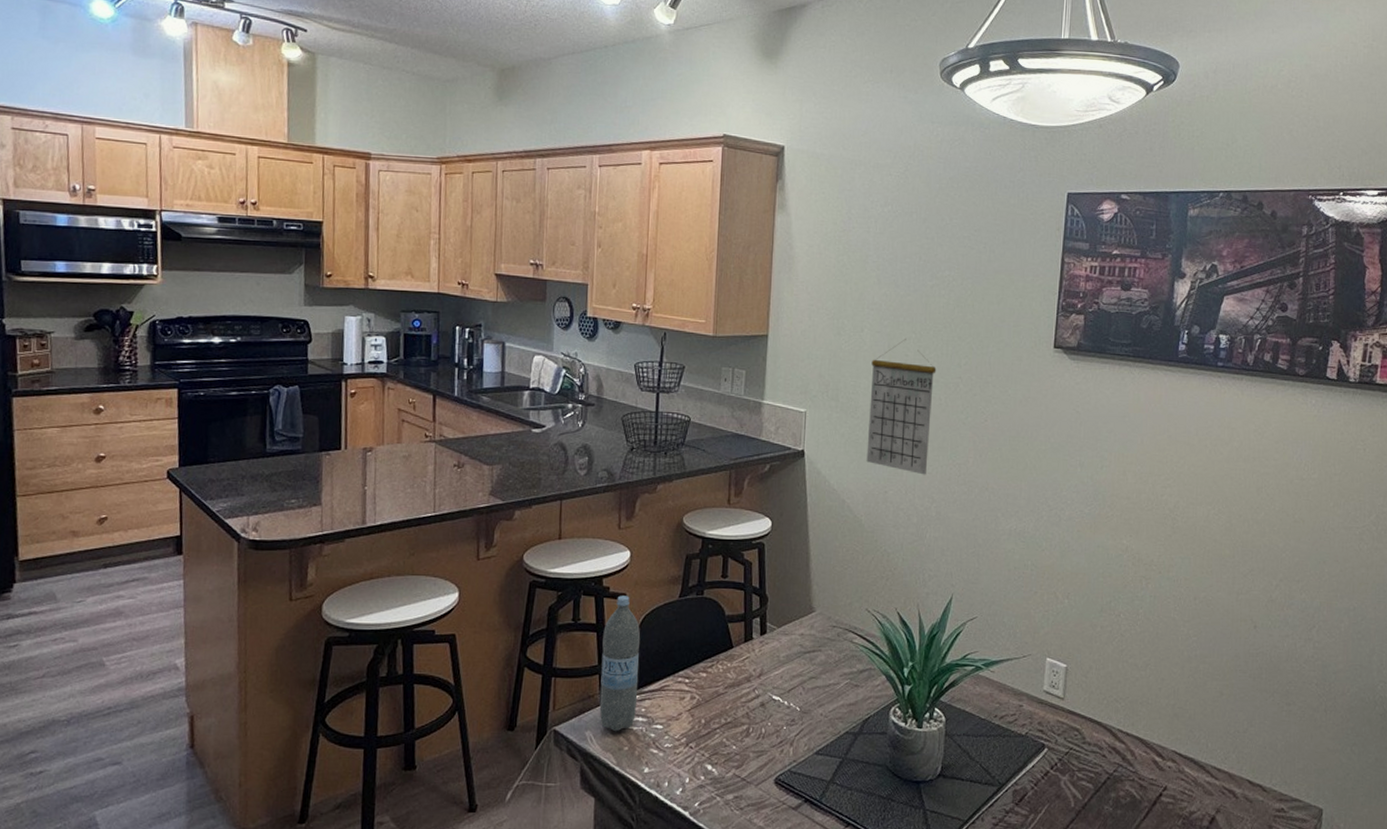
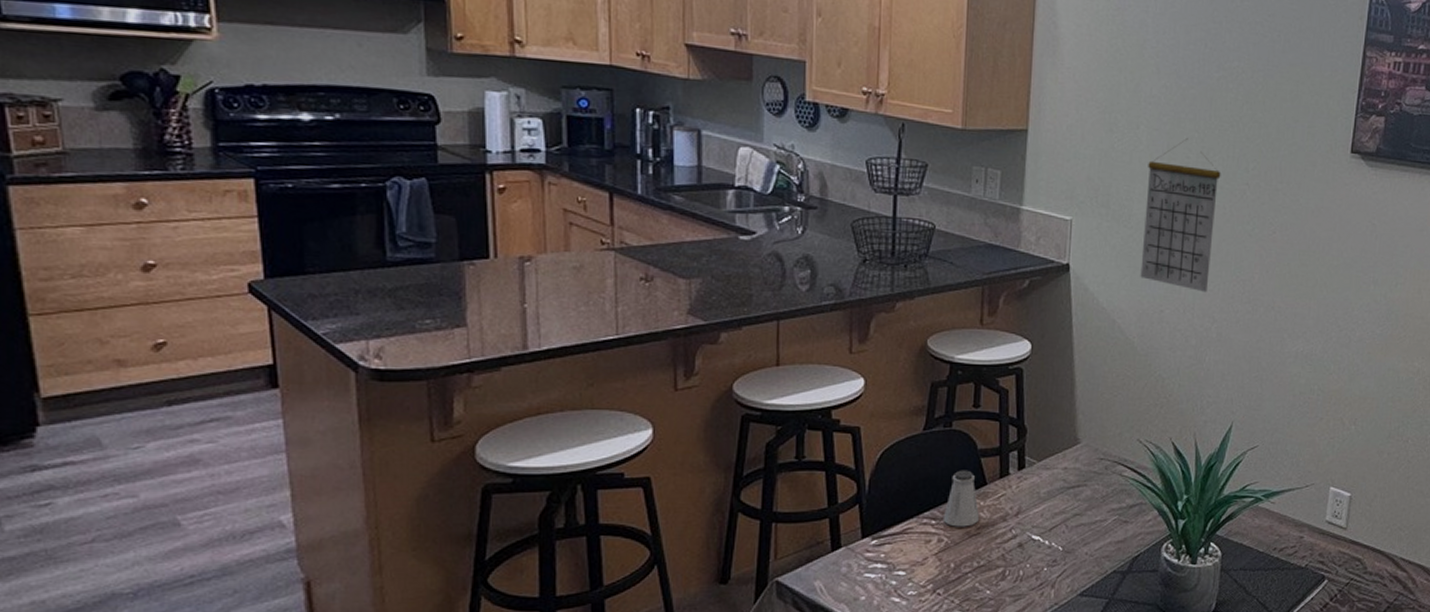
water bottle: present [599,595,641,732] -> none [830,429,879,581]
saltshaker: none [695,634,727,686] -> present [942,470,980,527]

